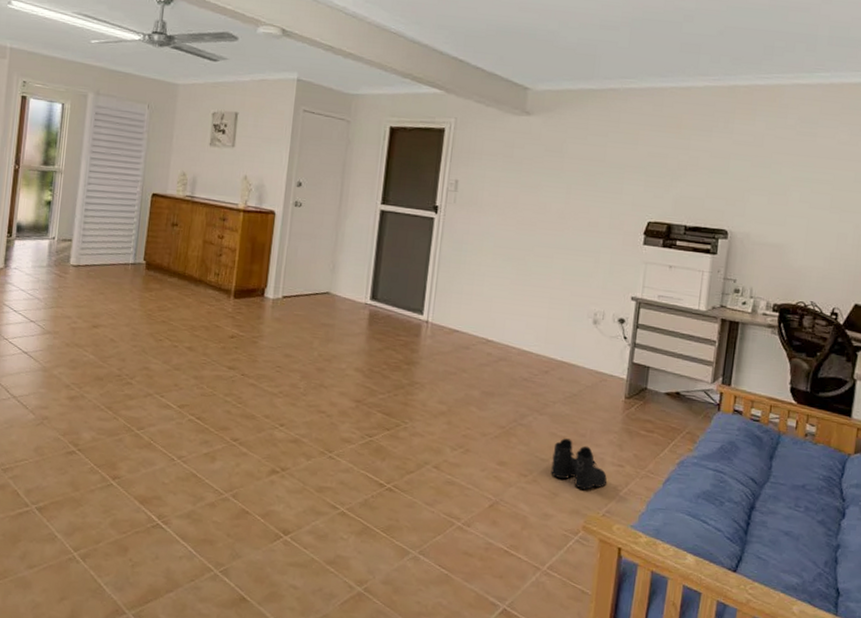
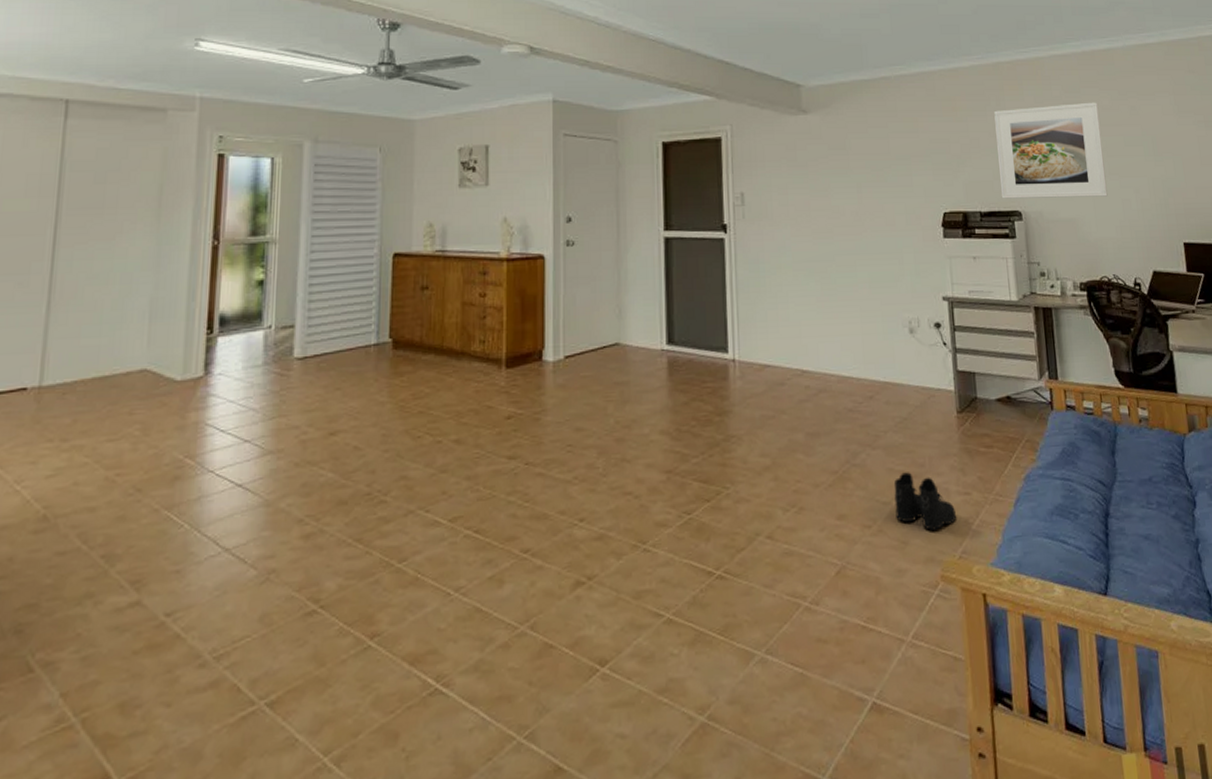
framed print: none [710,132,834,228] -> present [994,102,1108,199]

